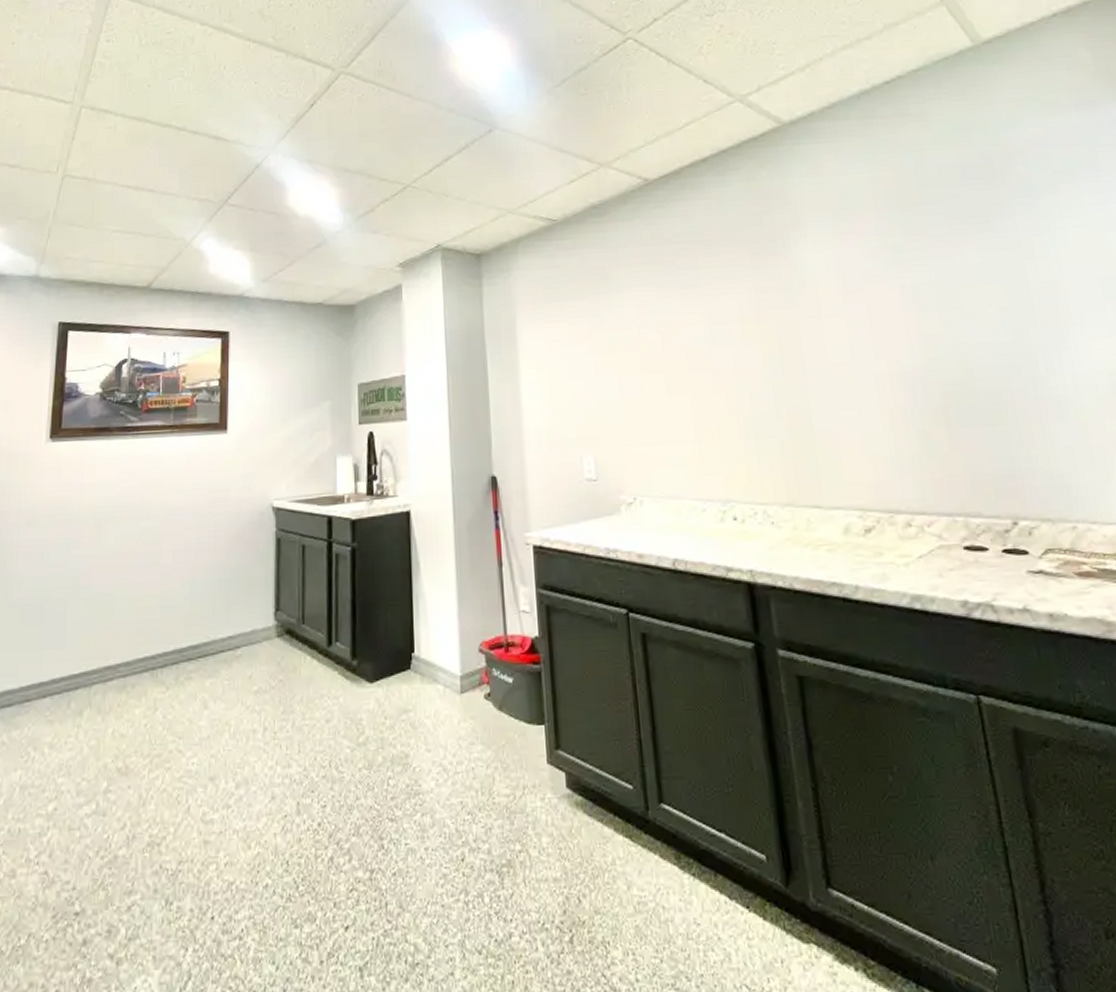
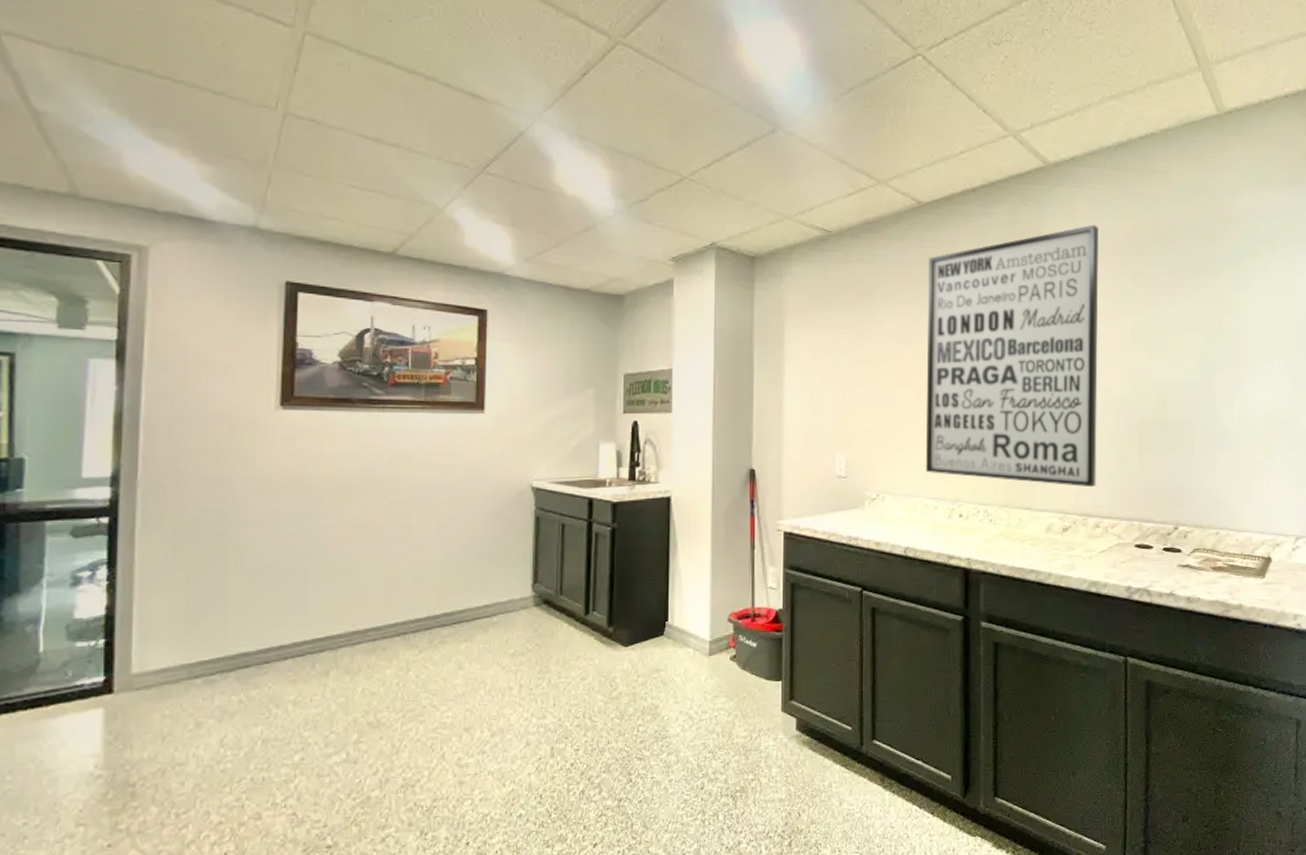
wall art: none [663,179,899,478] -> present [926,224,1099,488]

